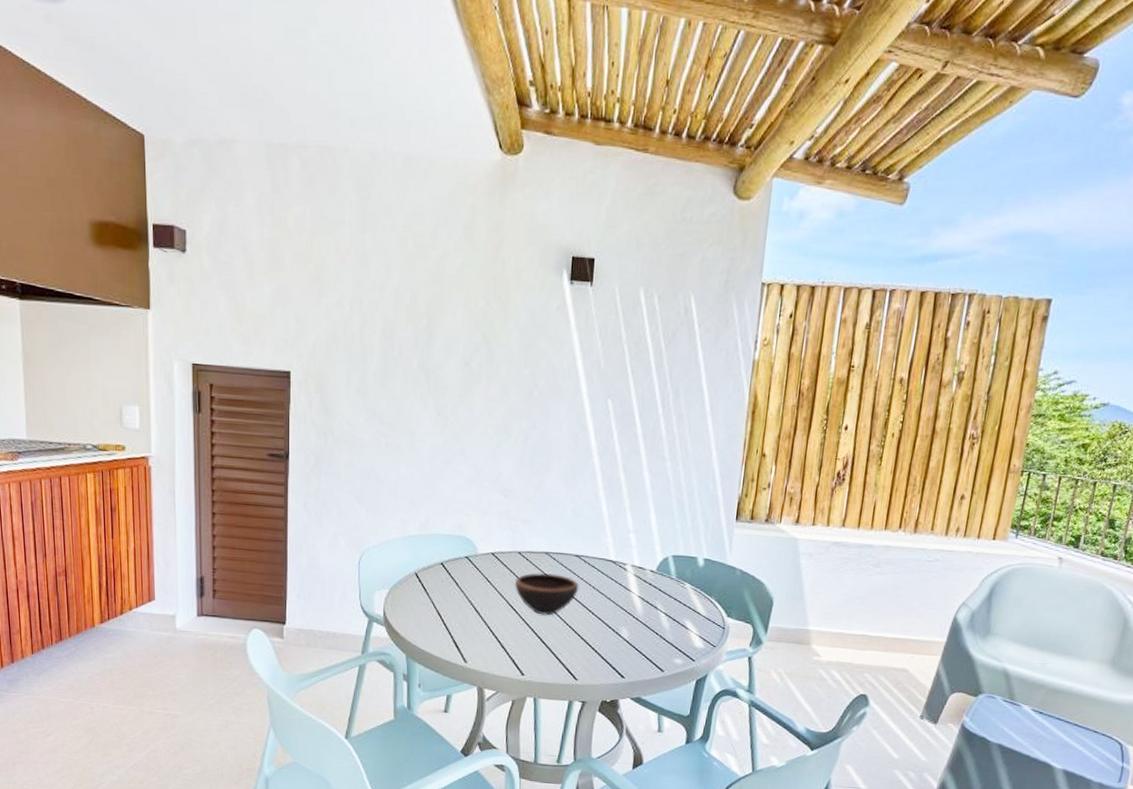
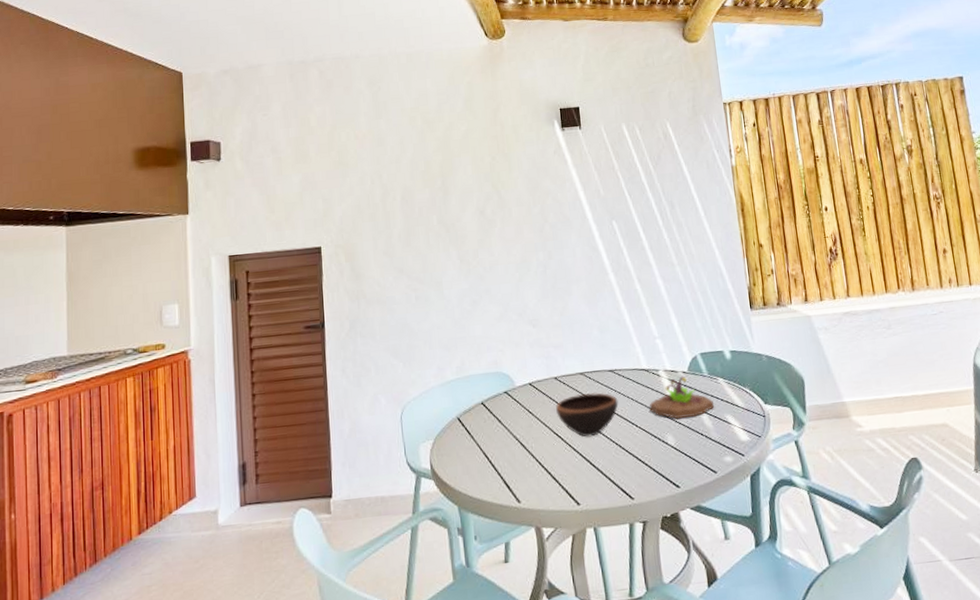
succulent planter: none [609,574,676,616] -> present [649,375,715,419]

